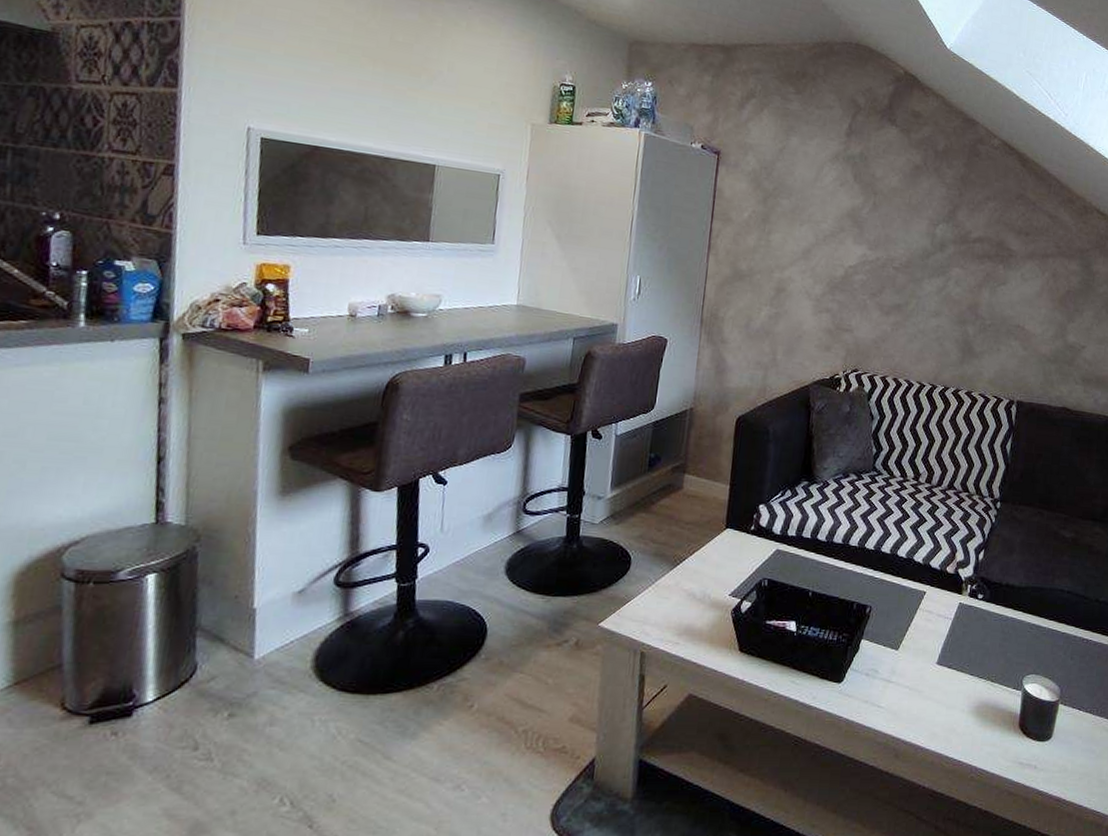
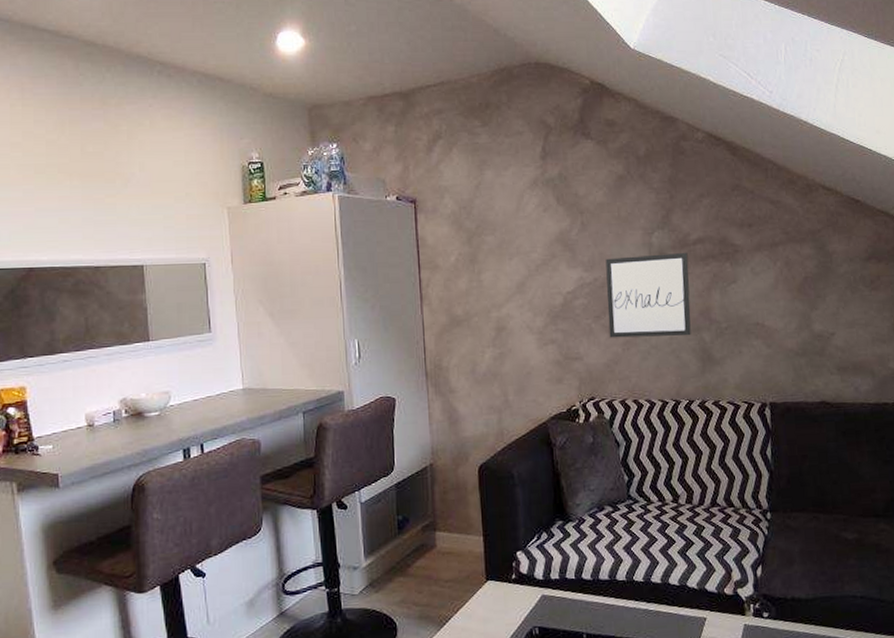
wall art: none [881,241,967,327] -> present [605,252,691,338]

